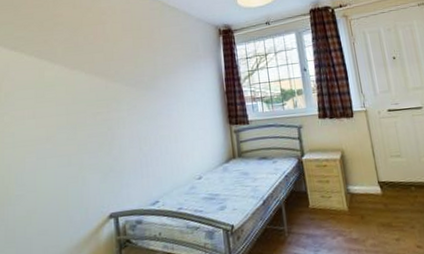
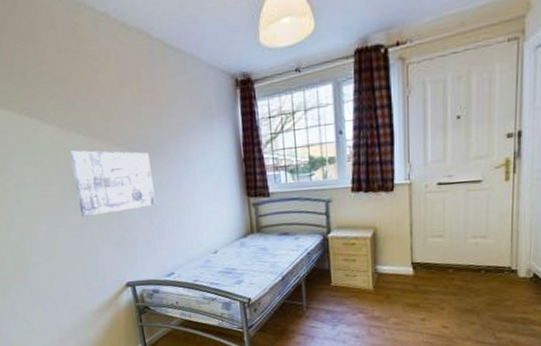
wall art: none [70,86,146,147] -> present [69,150,156,217]

